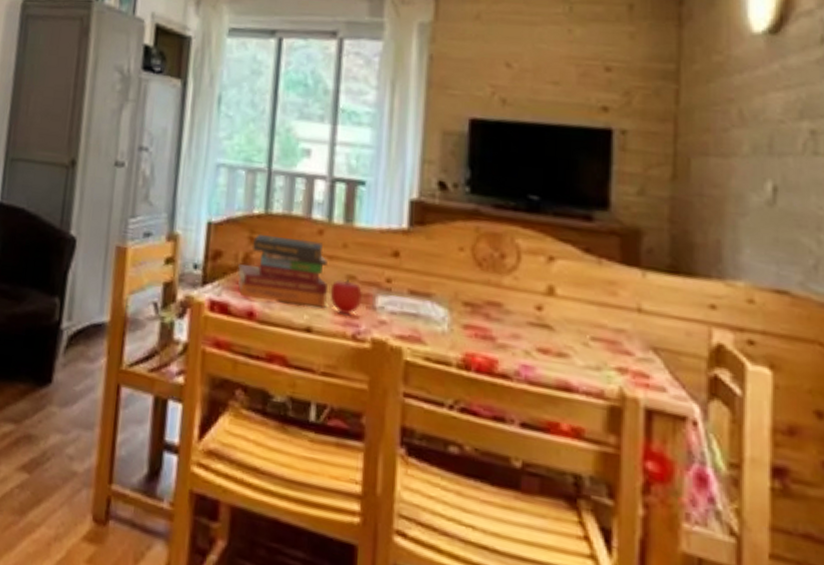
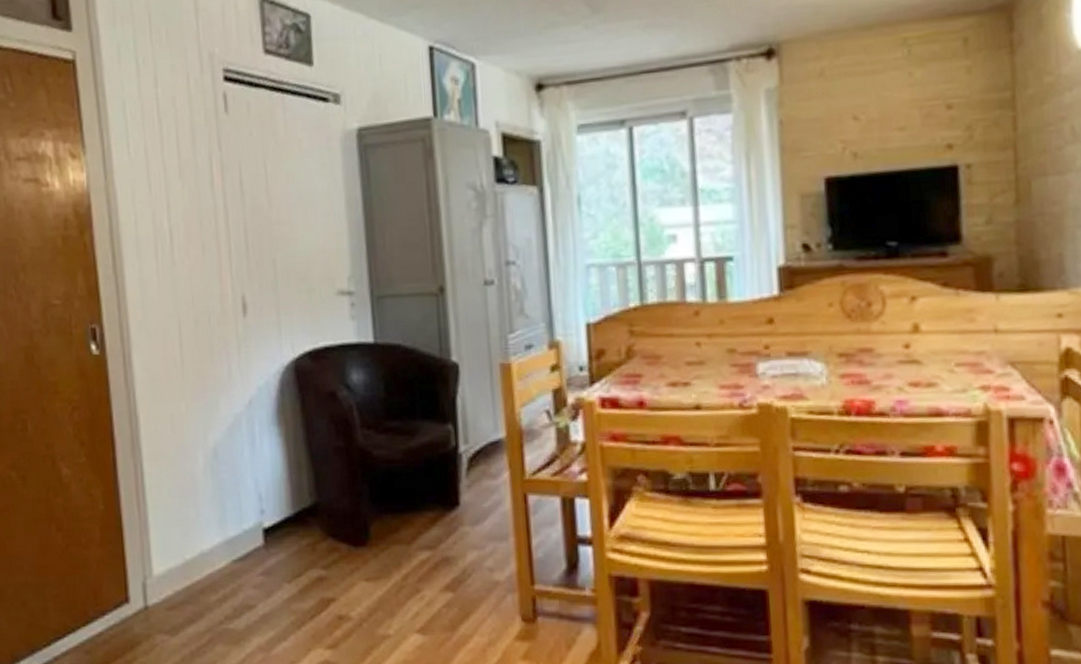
books: present [238,233,328,308] -> none [622,323,711,388]
fruit: present [330,279,362,314] -> none [713,353,744,386]

